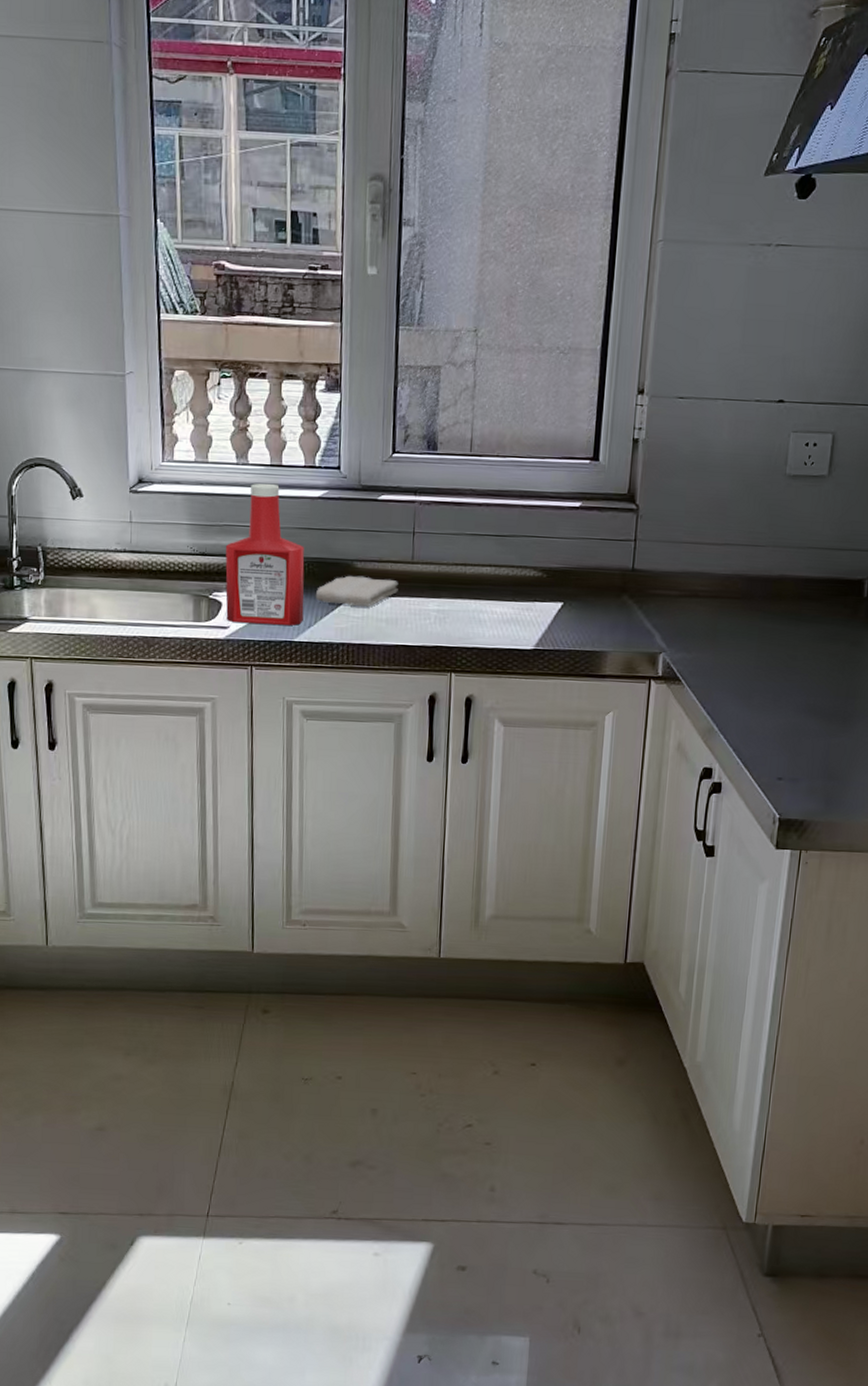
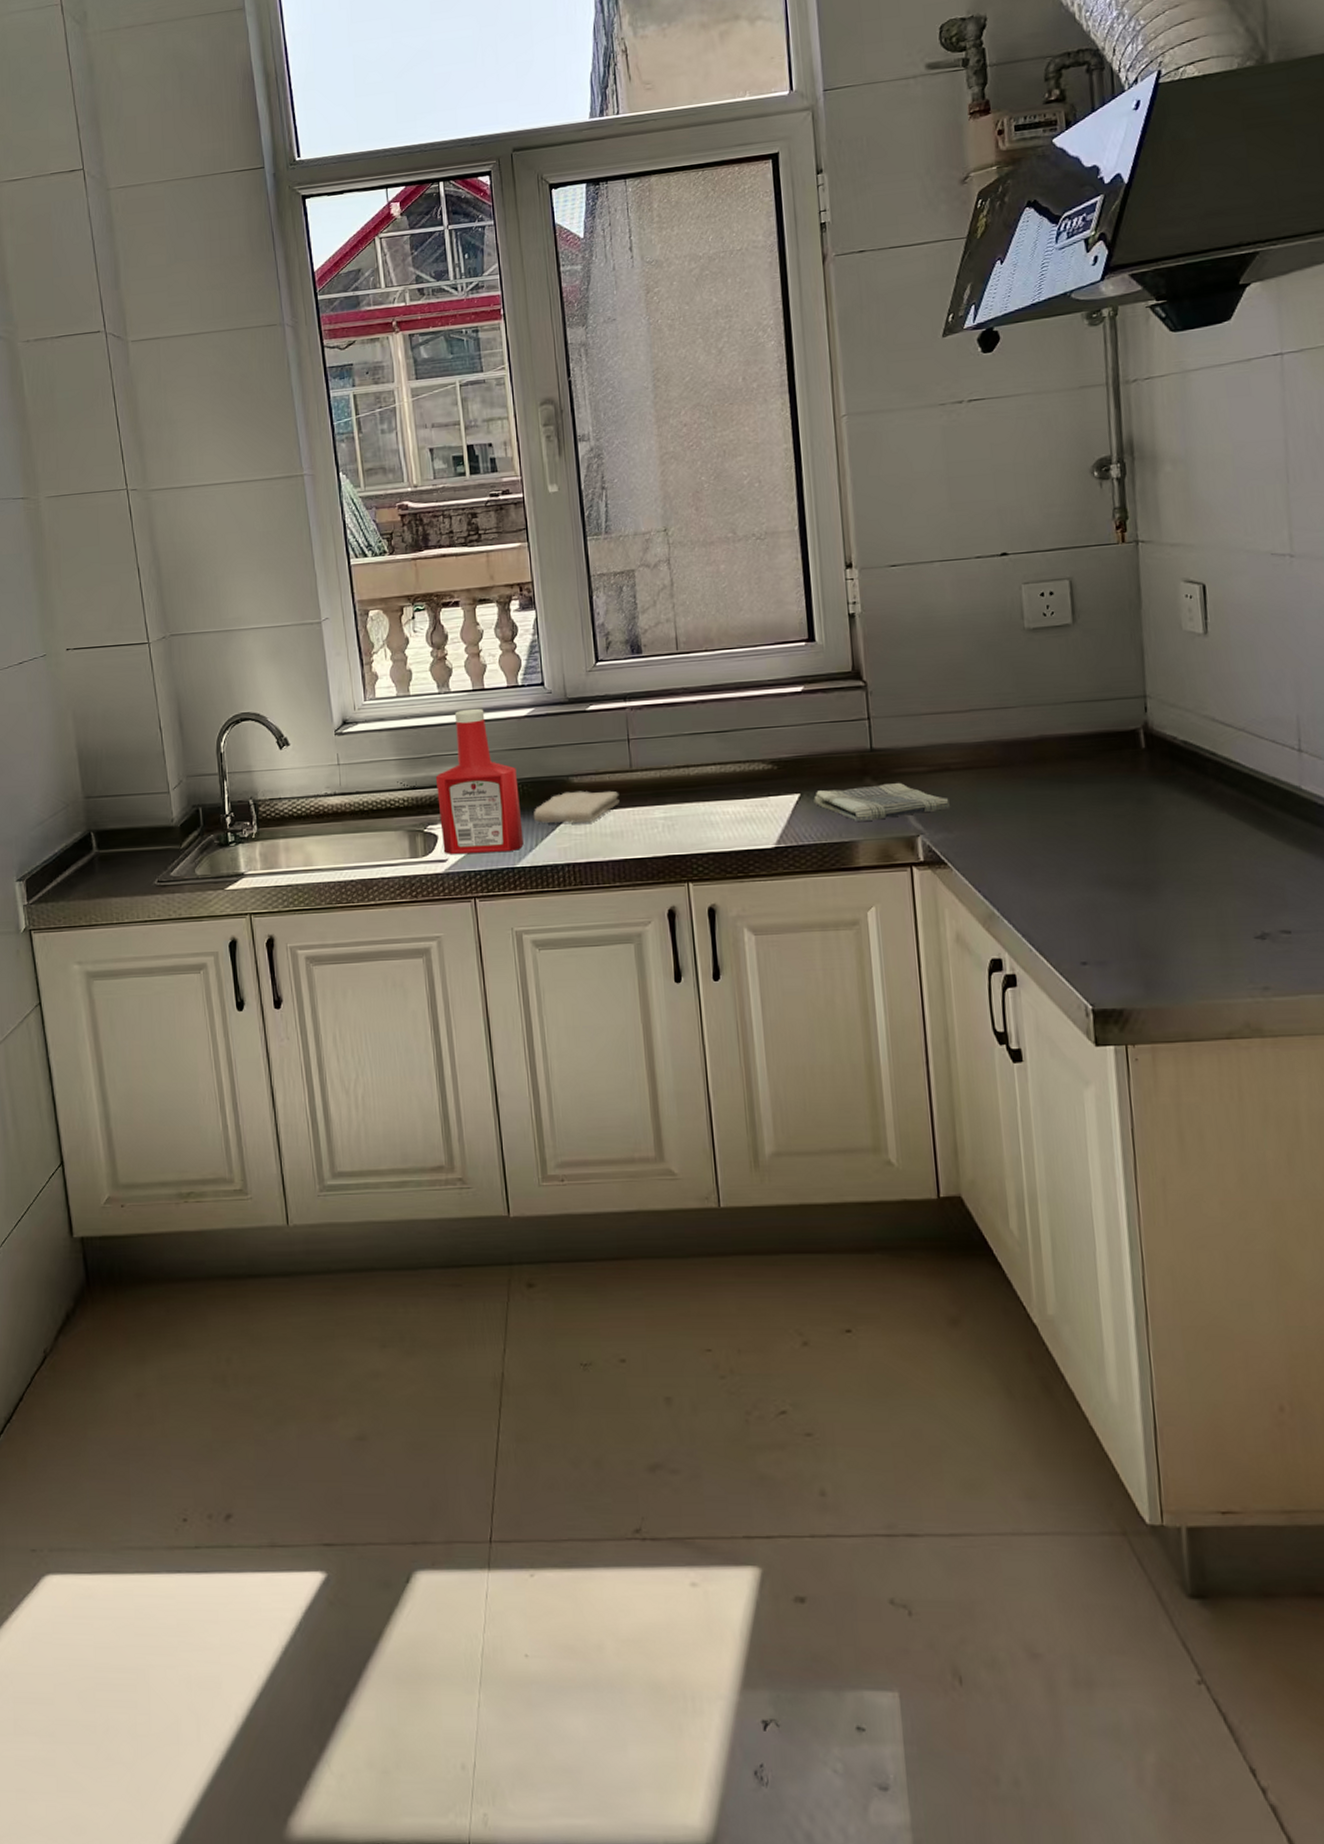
dish towel: none [574,602,694,635] -> present [813,783,951,821]

